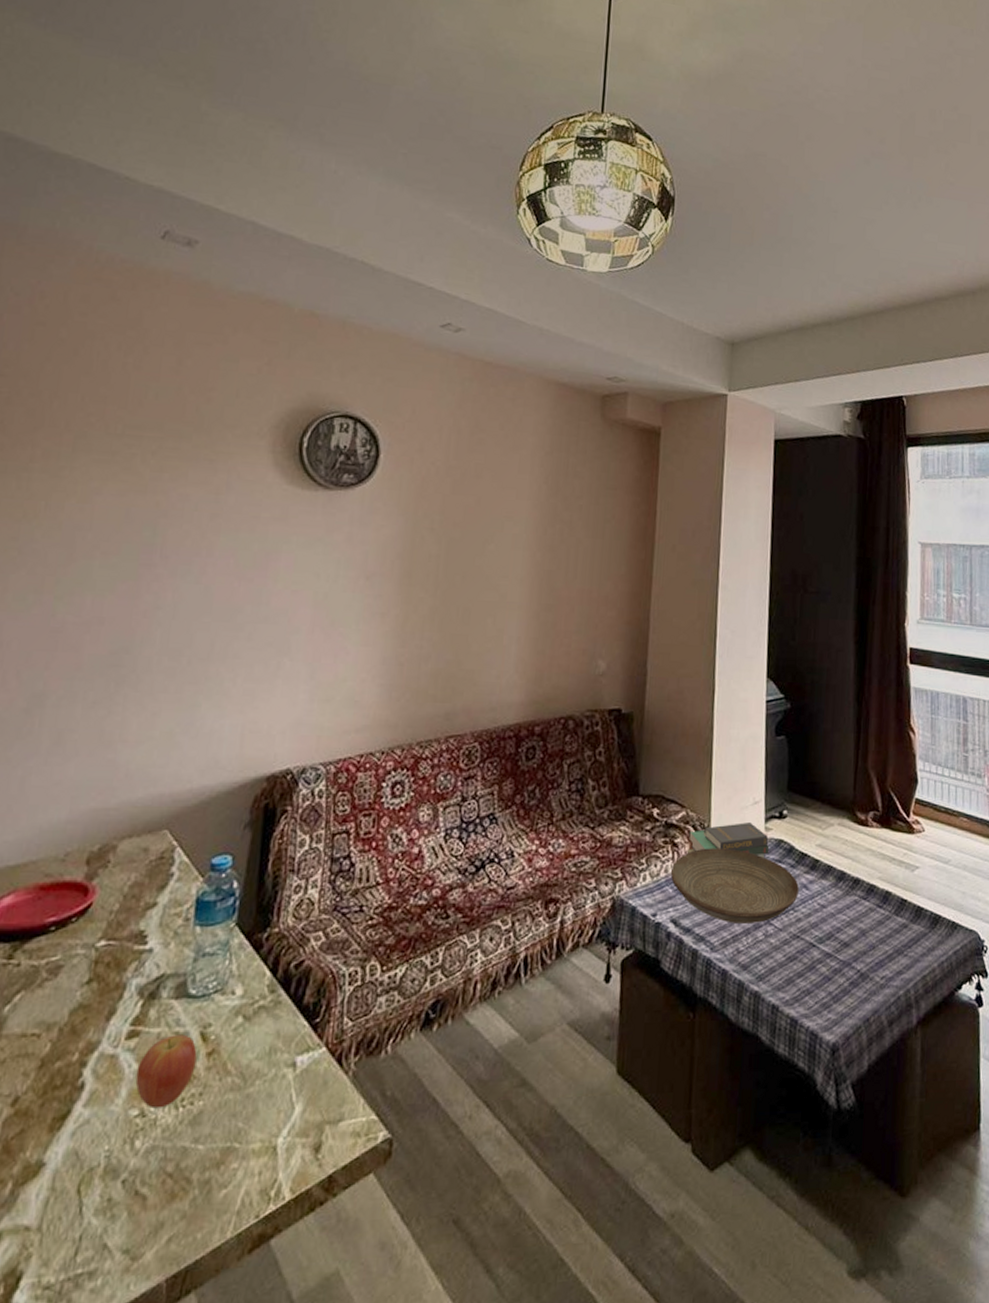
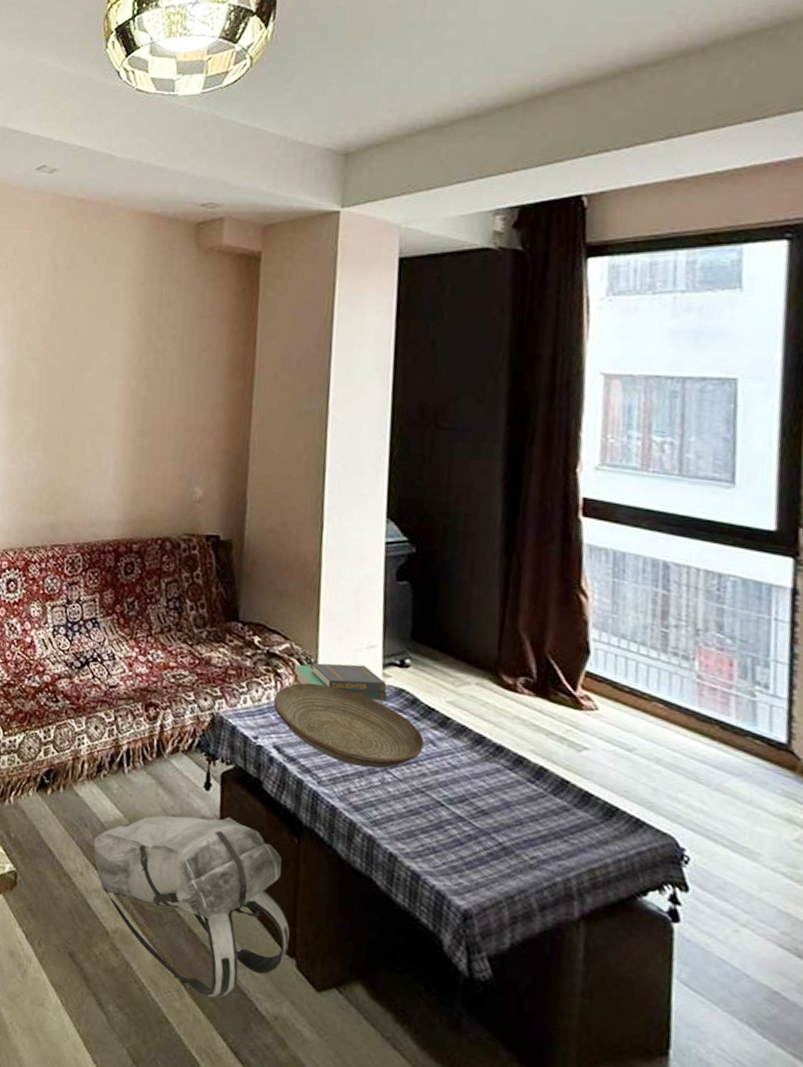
backpack: none [485,1007,686,1217] -> present [94,815,290,998]

